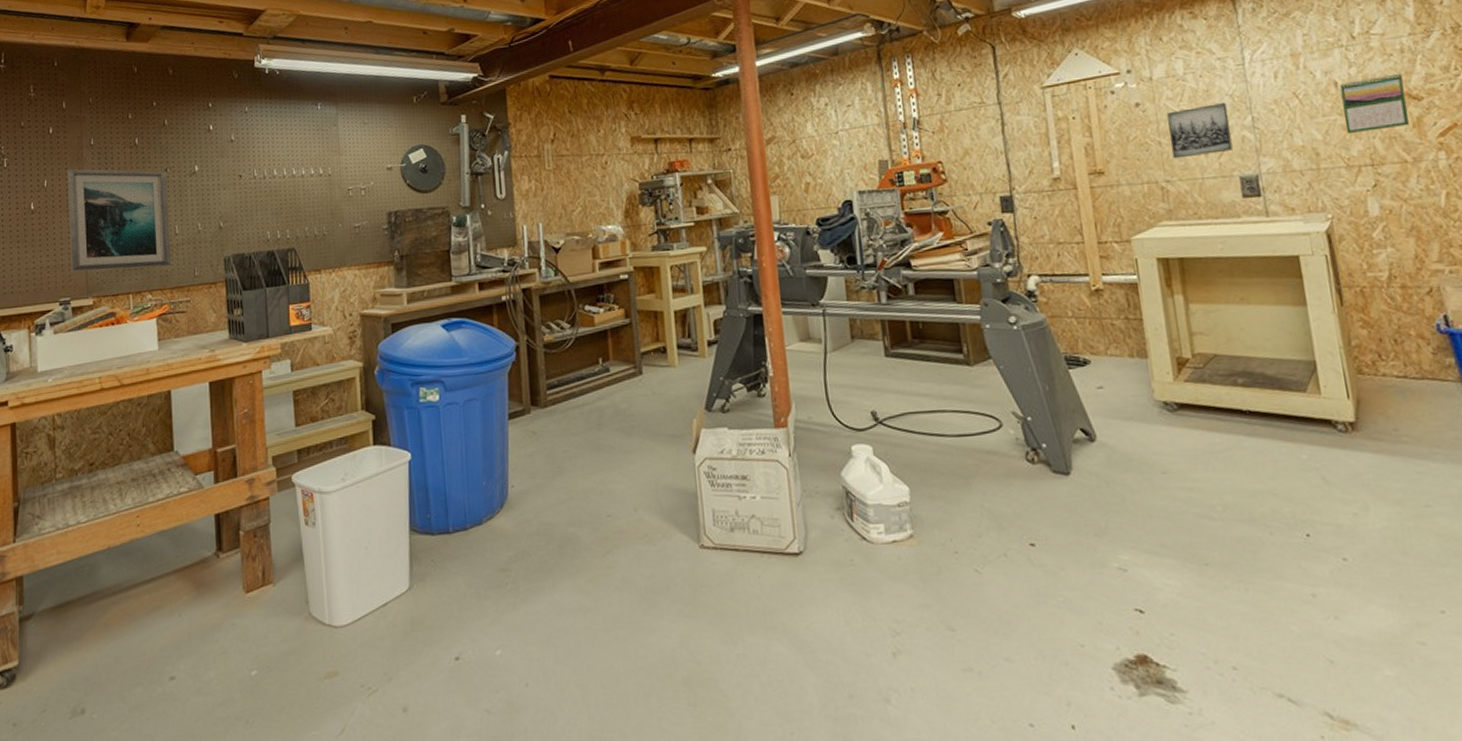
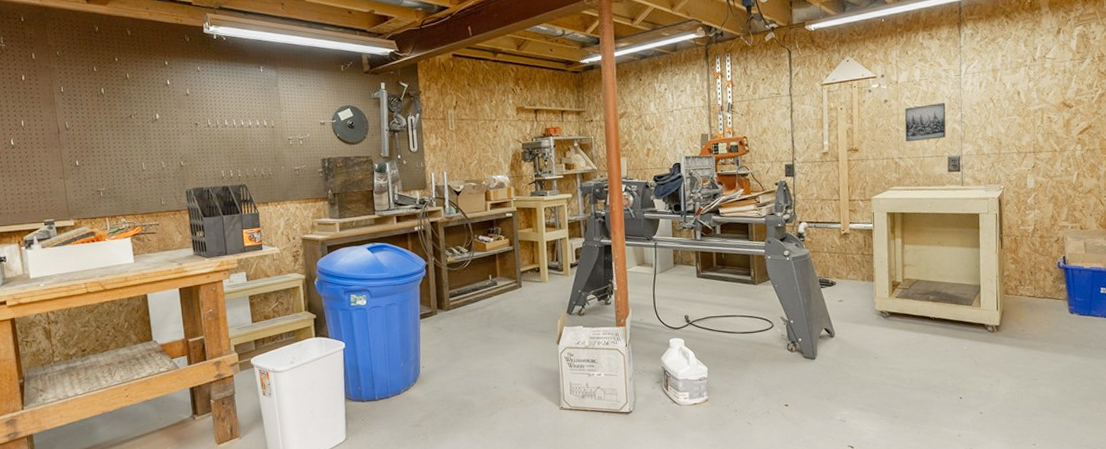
wall art: present [67,168,172,272] -> none [41,111,141,198]
calendar: present [1339,73,1410,135] -> none [1021,88,1062,130]

